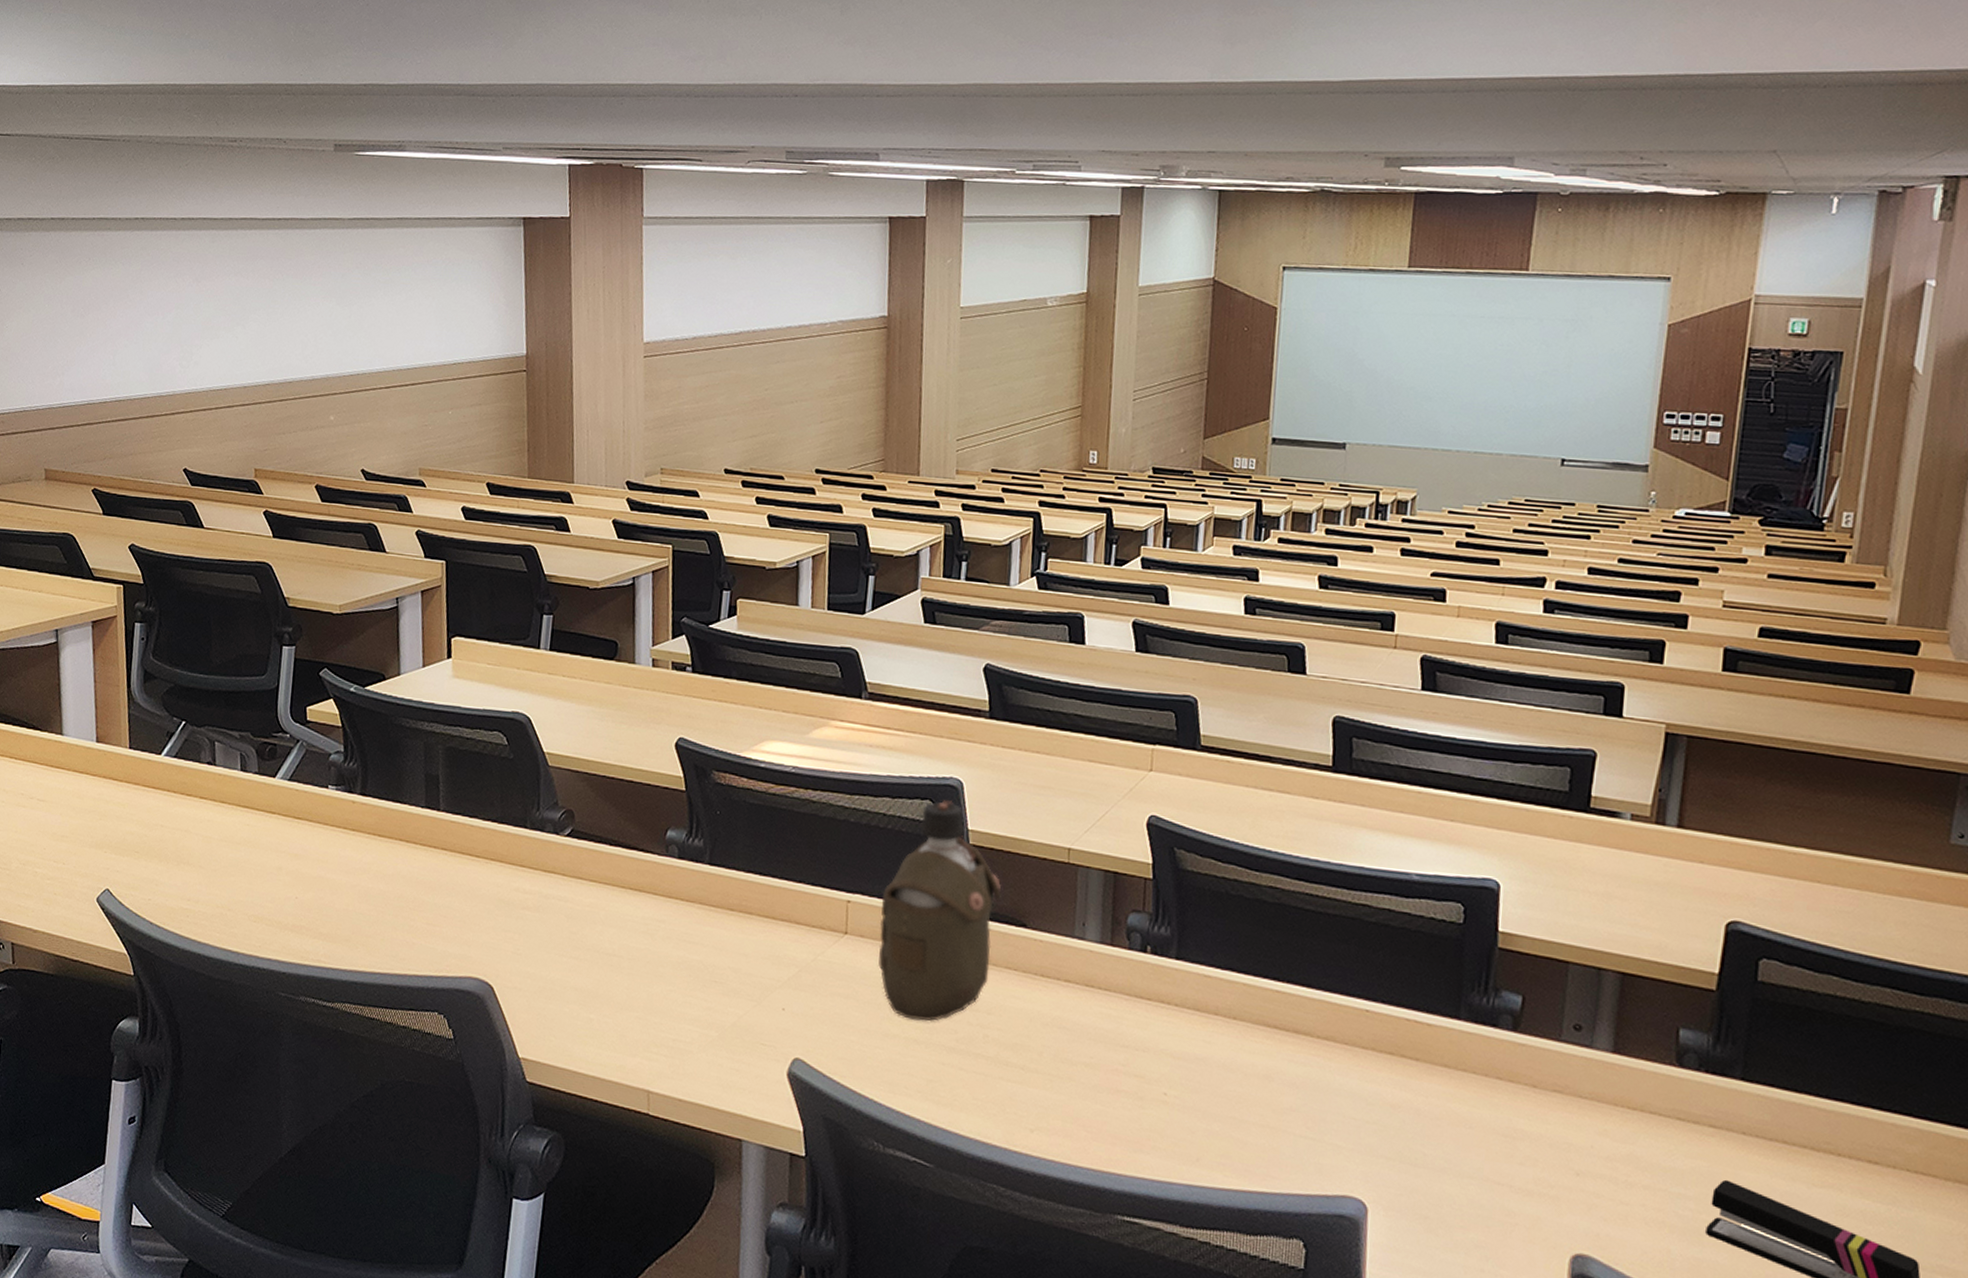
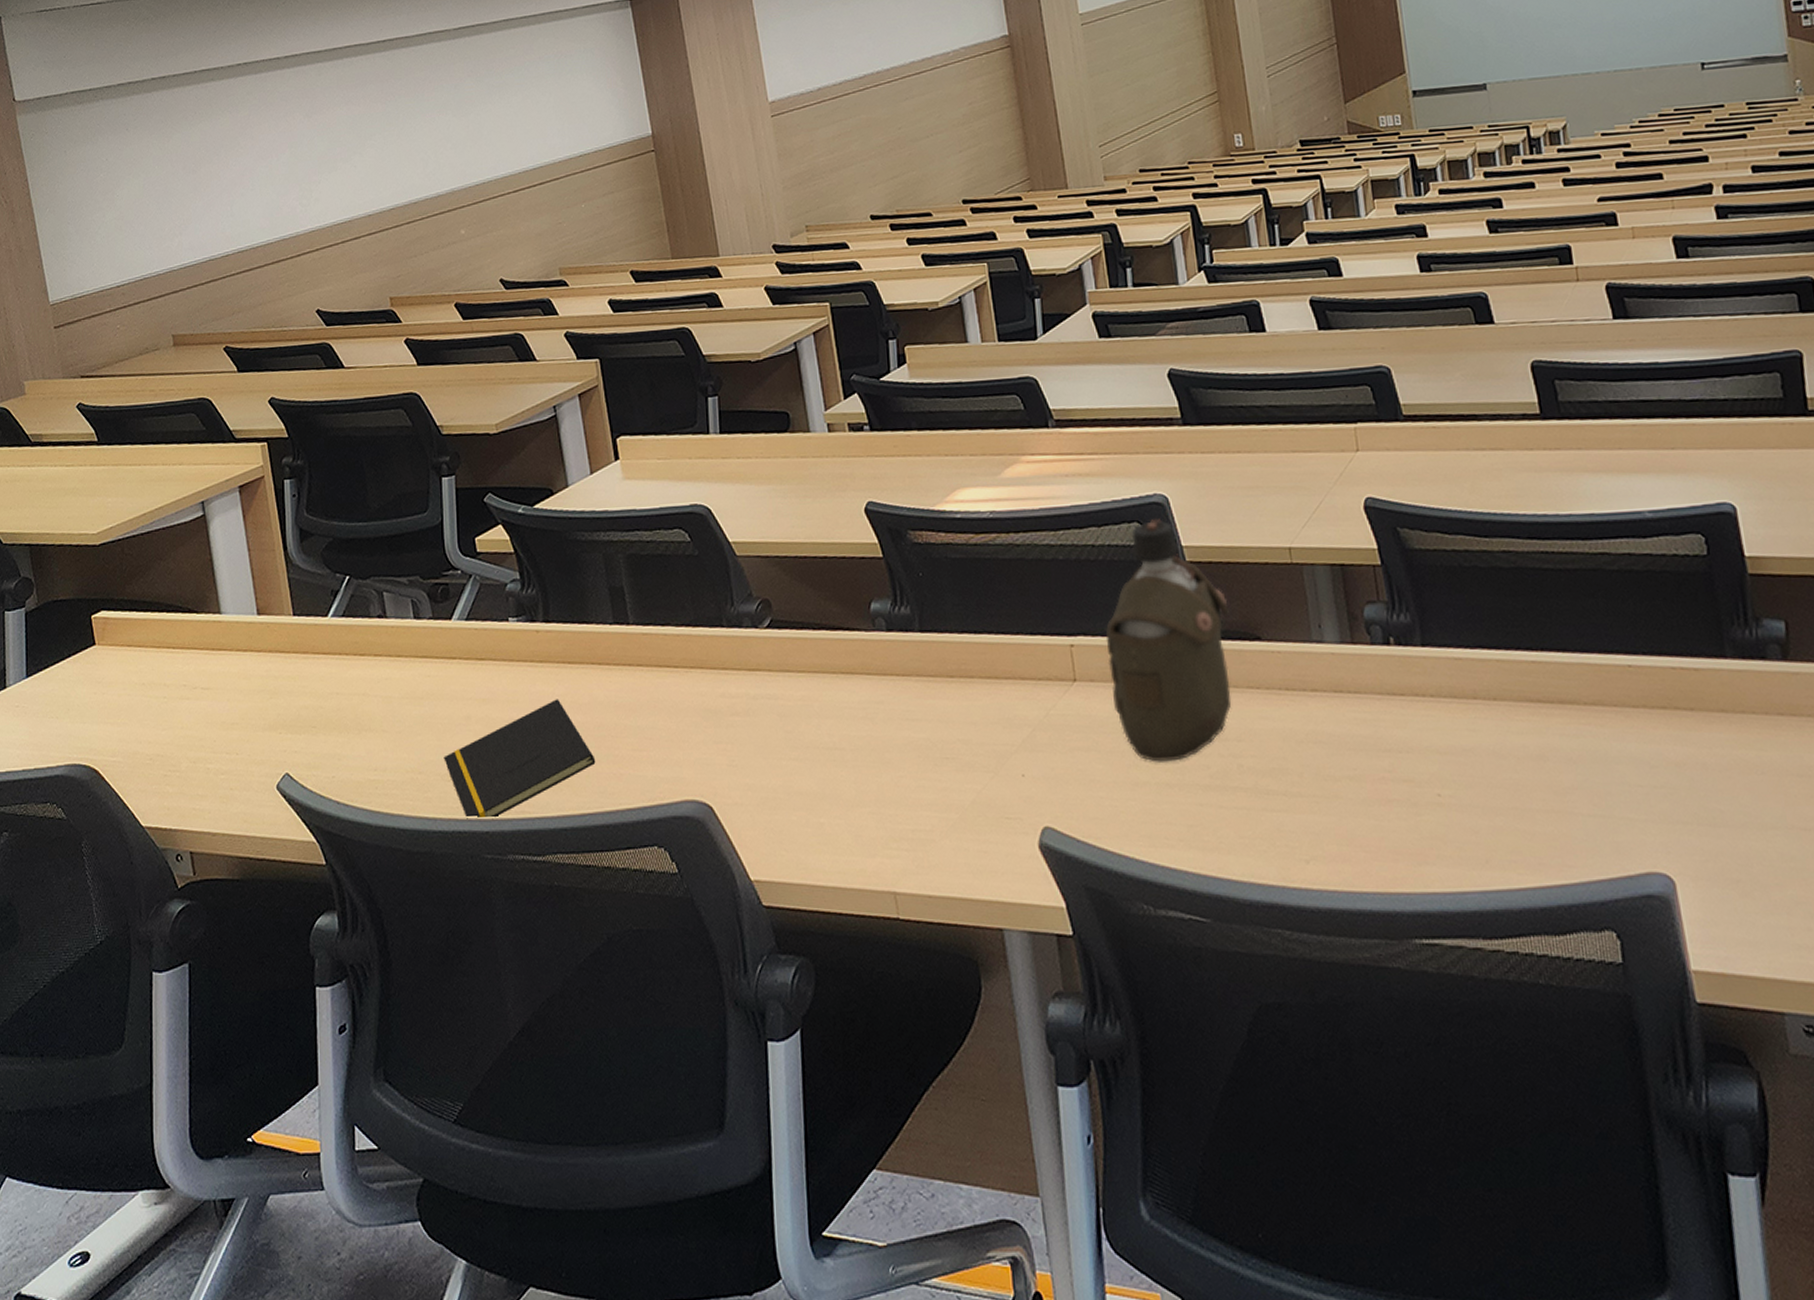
notepad: none [252,866,392,963] -> present [443,699,596,820]

